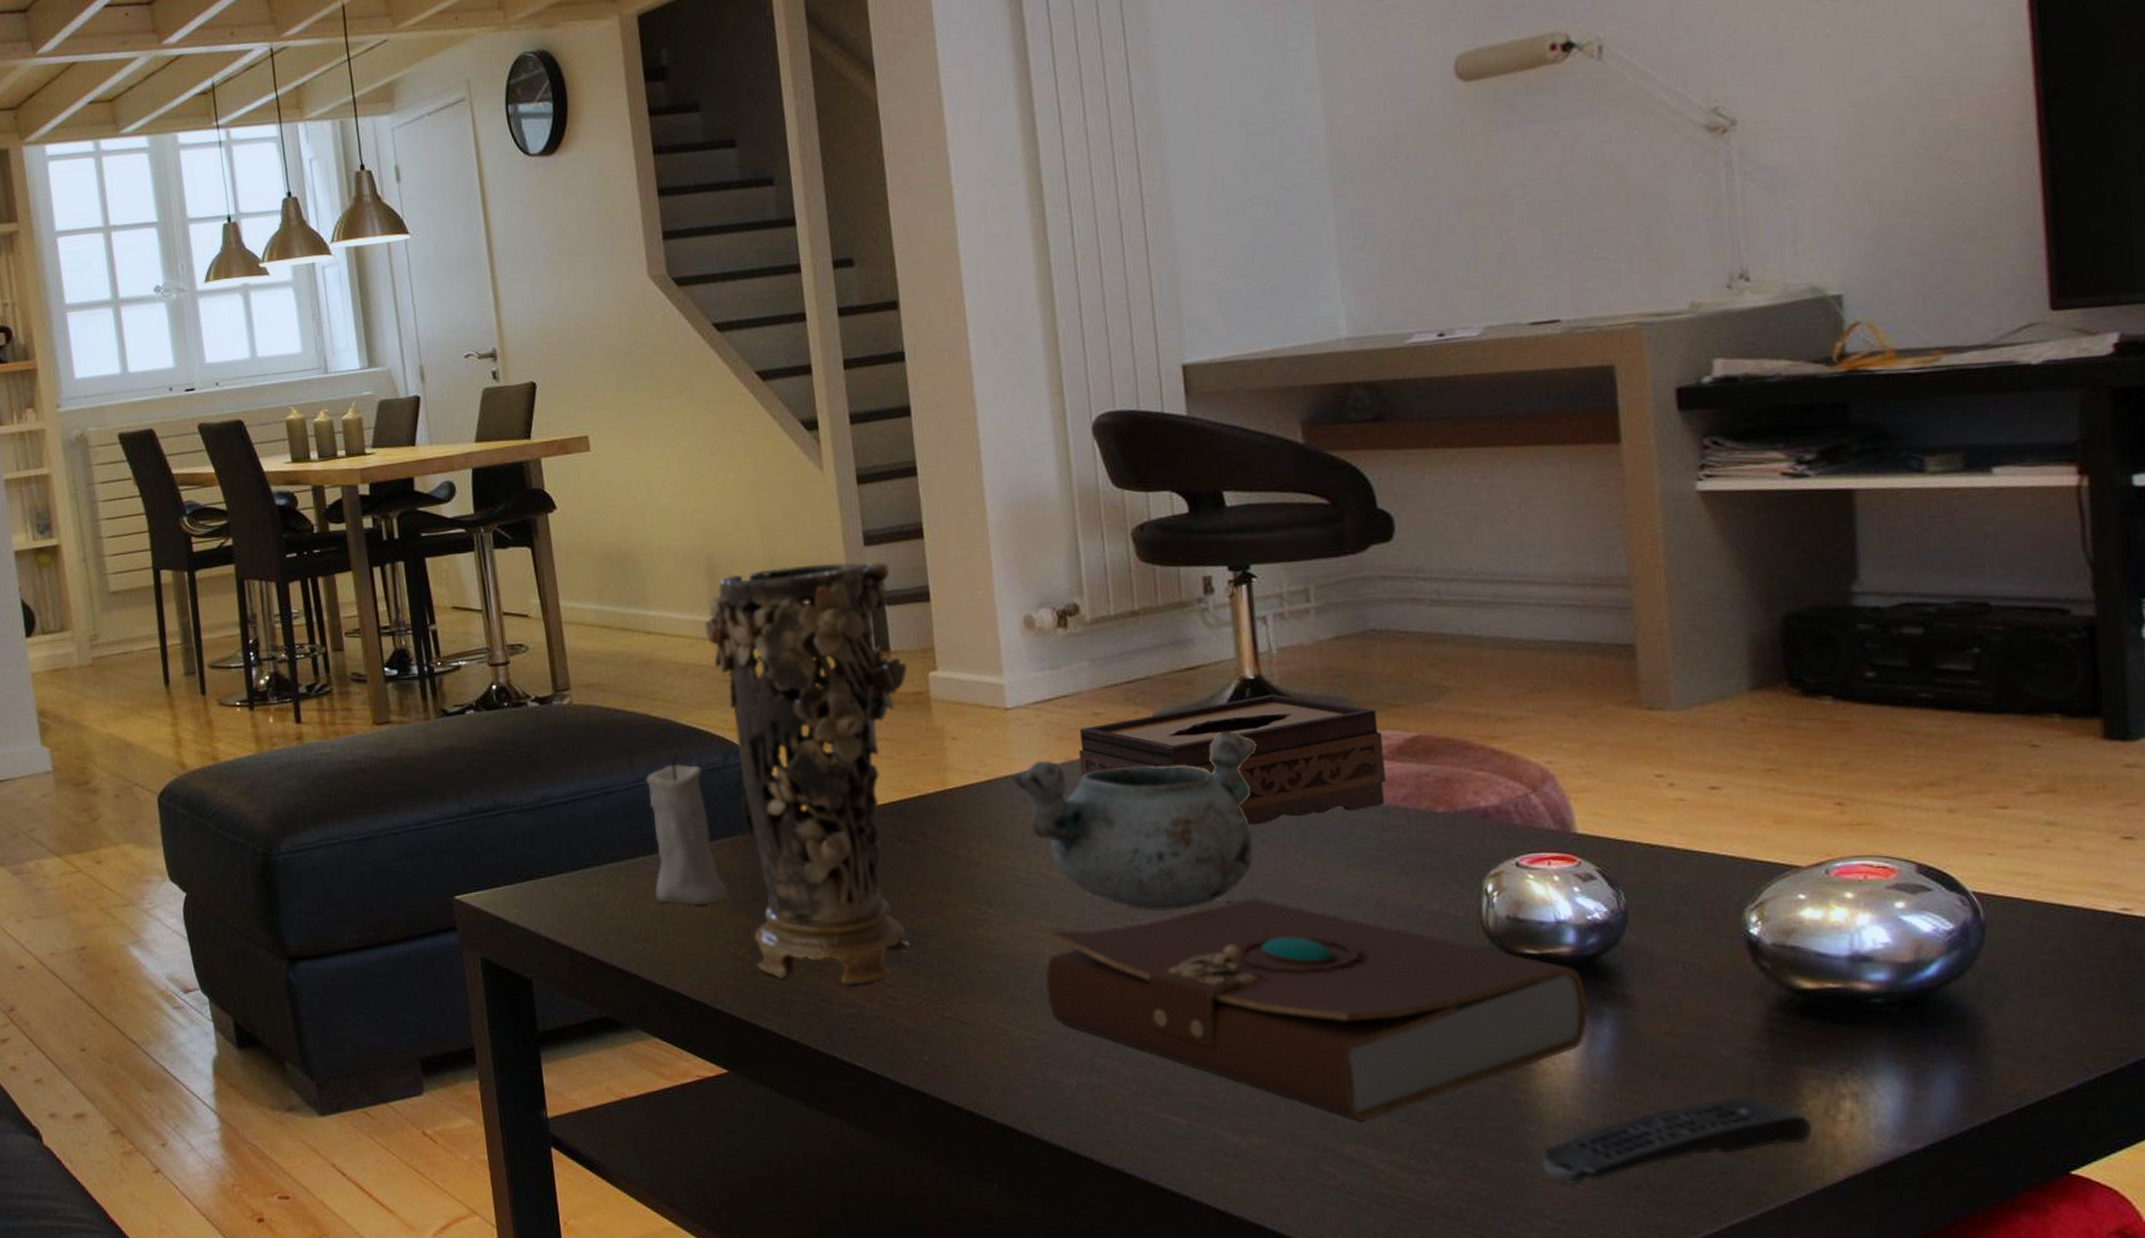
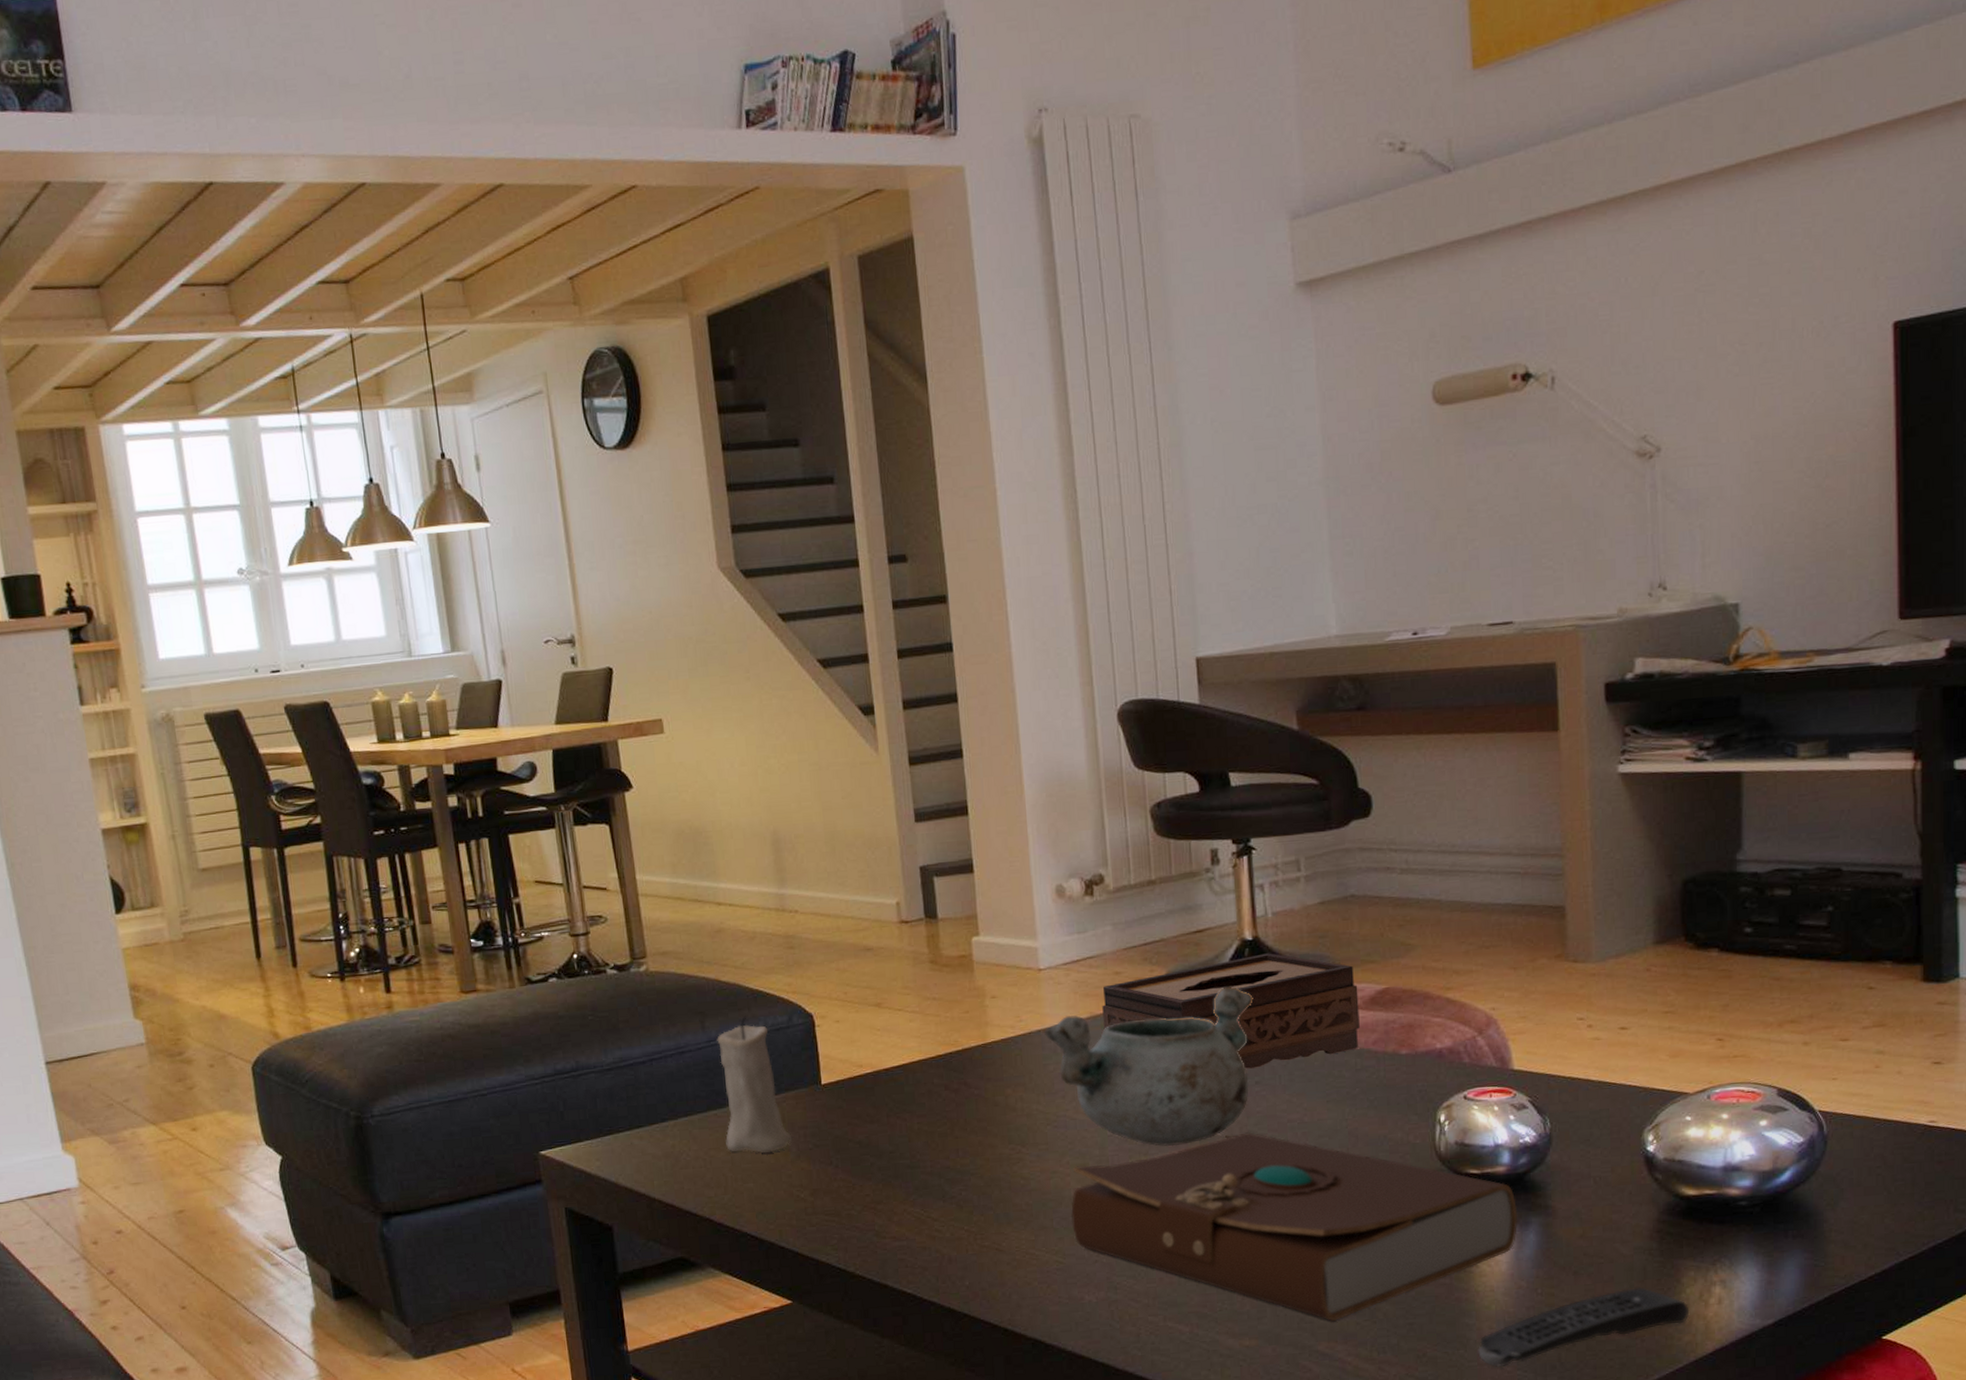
decorative vase: present [704,562,910,985] -> none [770,837,954,1221]

